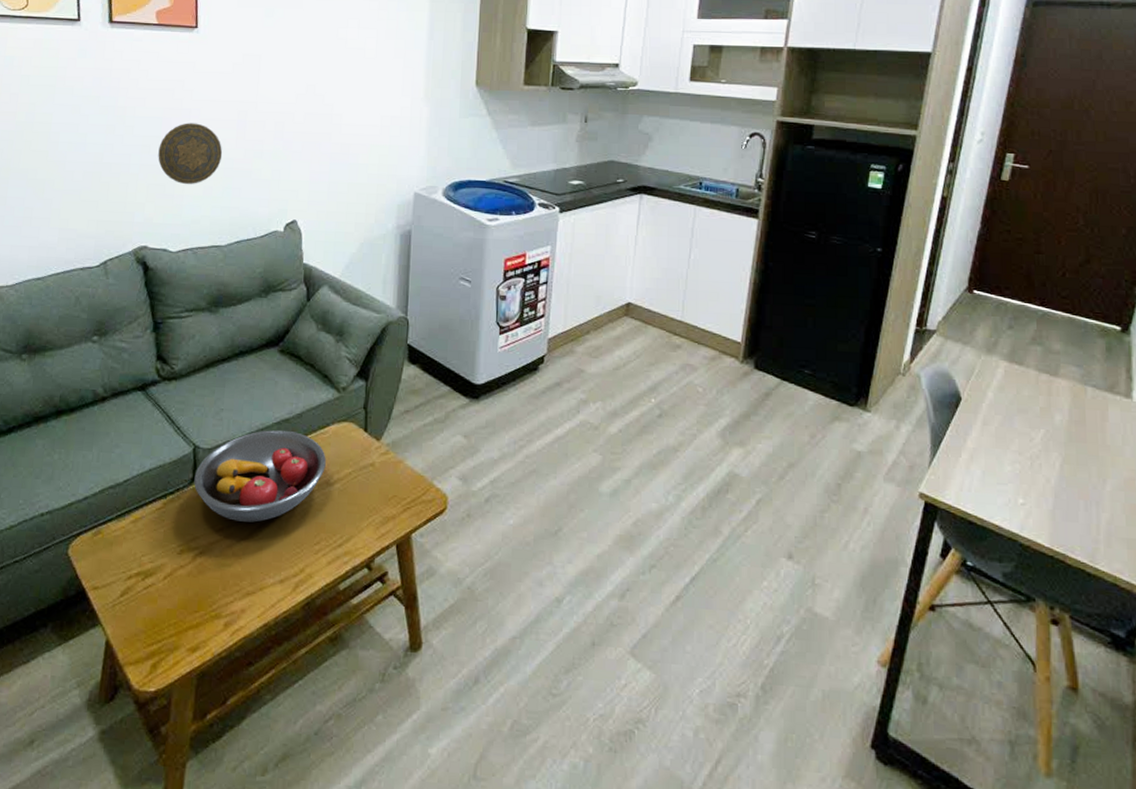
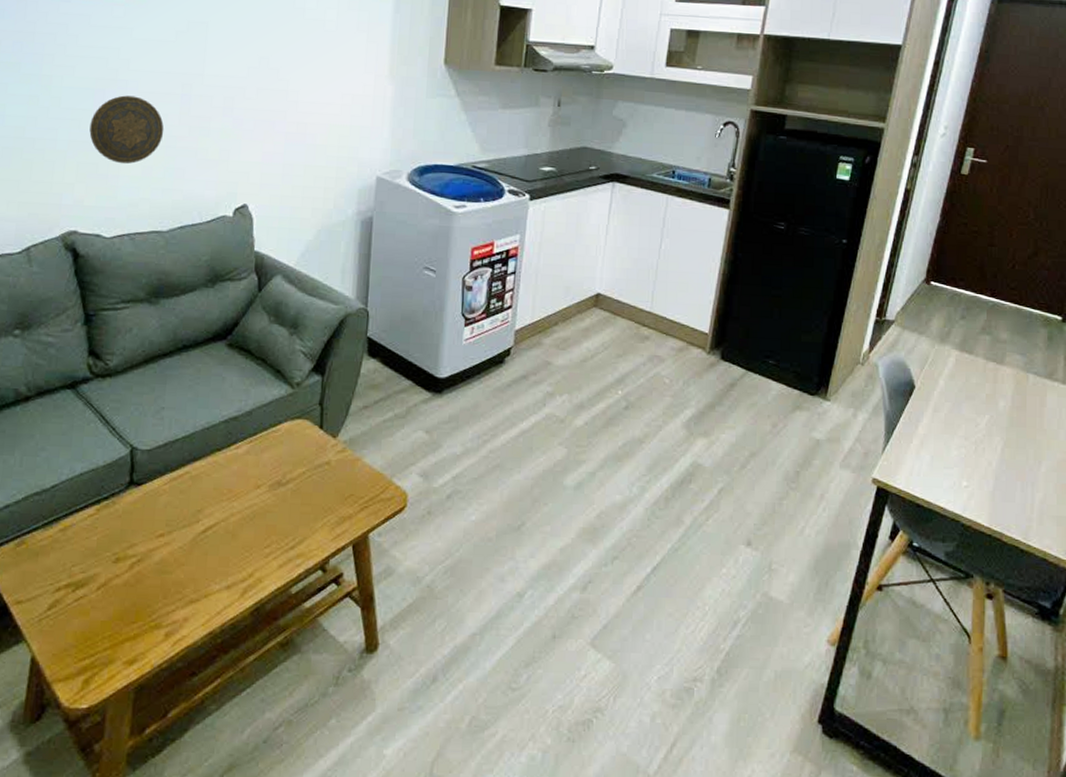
fruit bowl: present [194,429,326,523] -> none [131,428,278,527]

